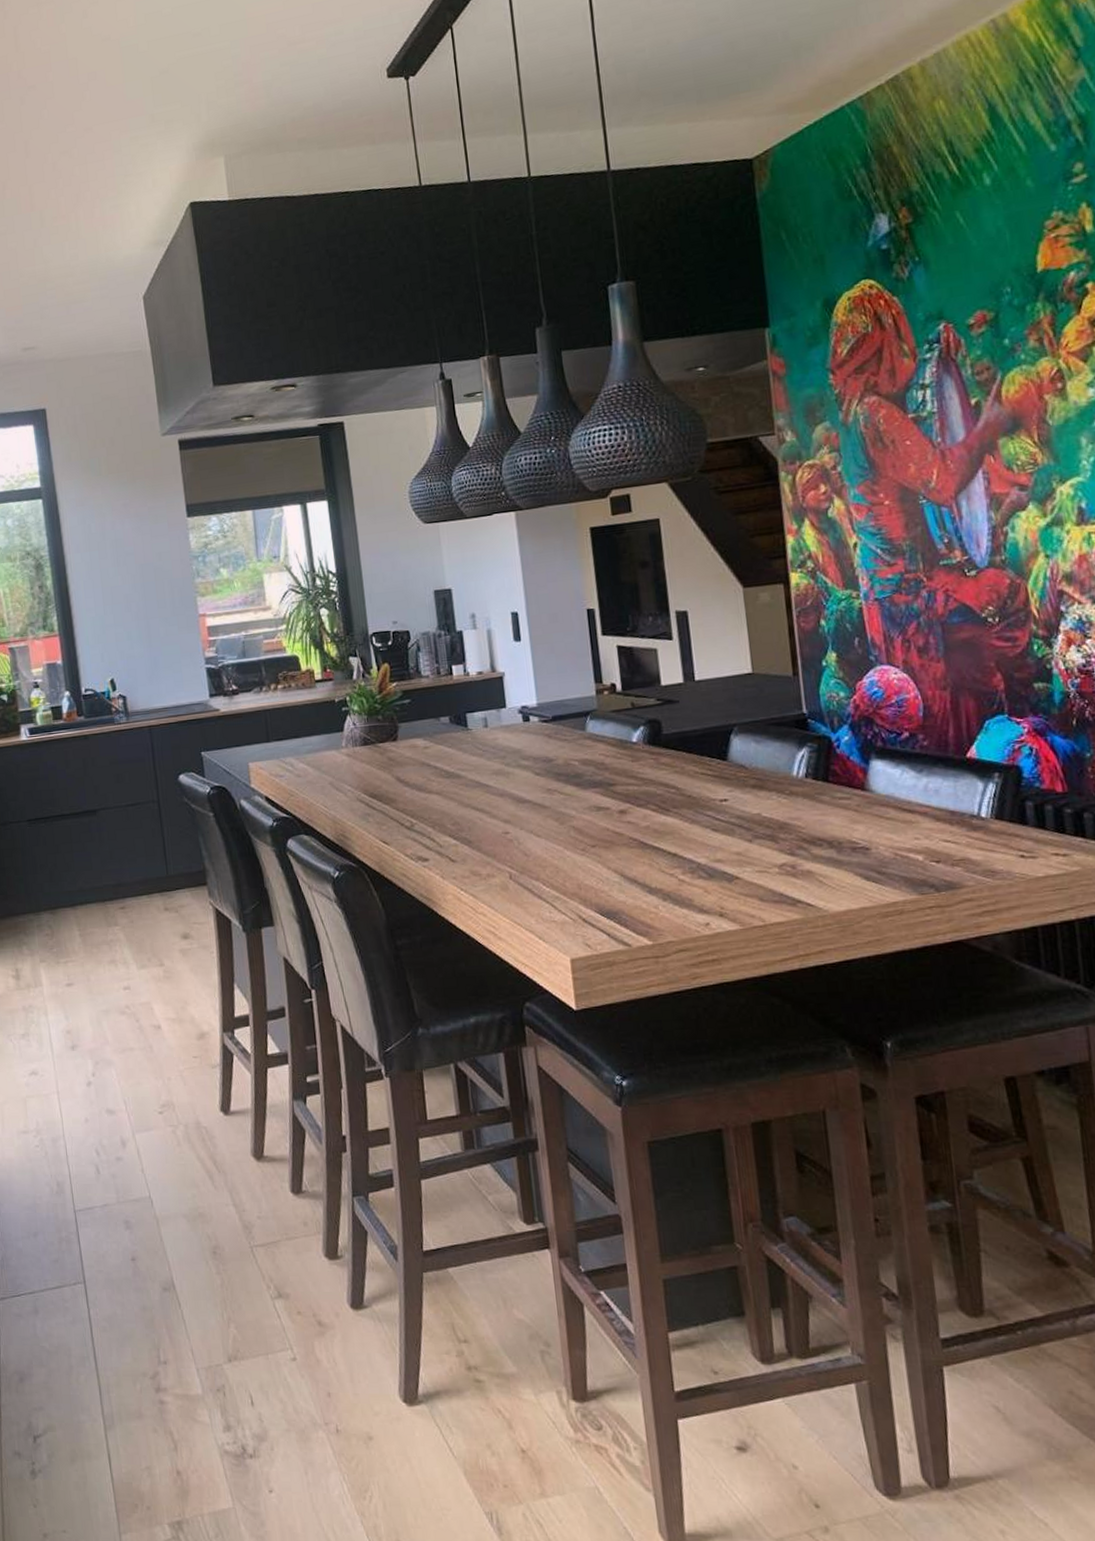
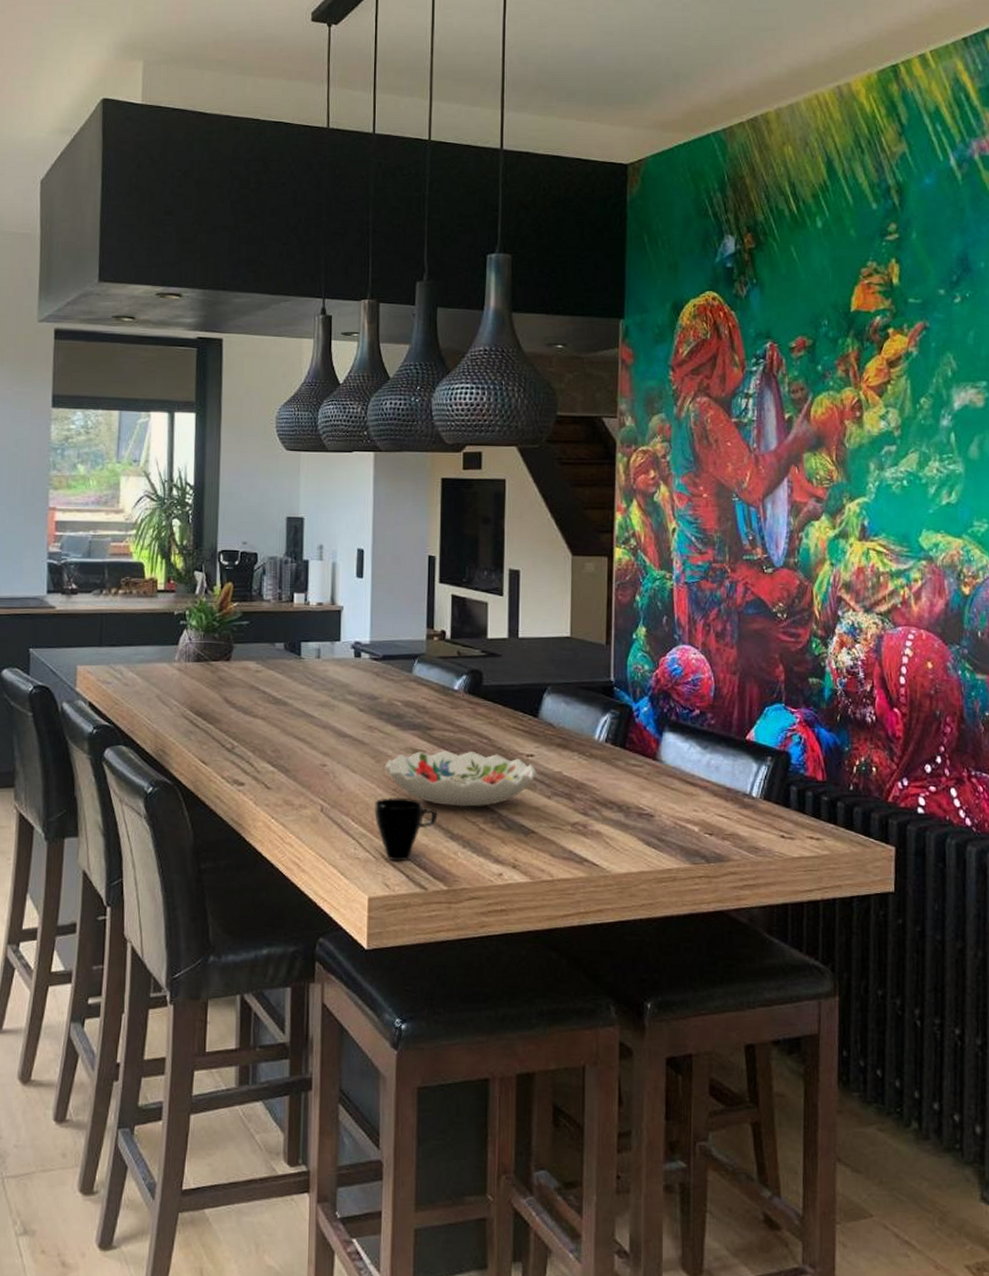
cup: none [564,857,632,921] -> present [374,797,438,862]
decorative bowl: none [569,802,734,860] -> present [384,750,537,807]

